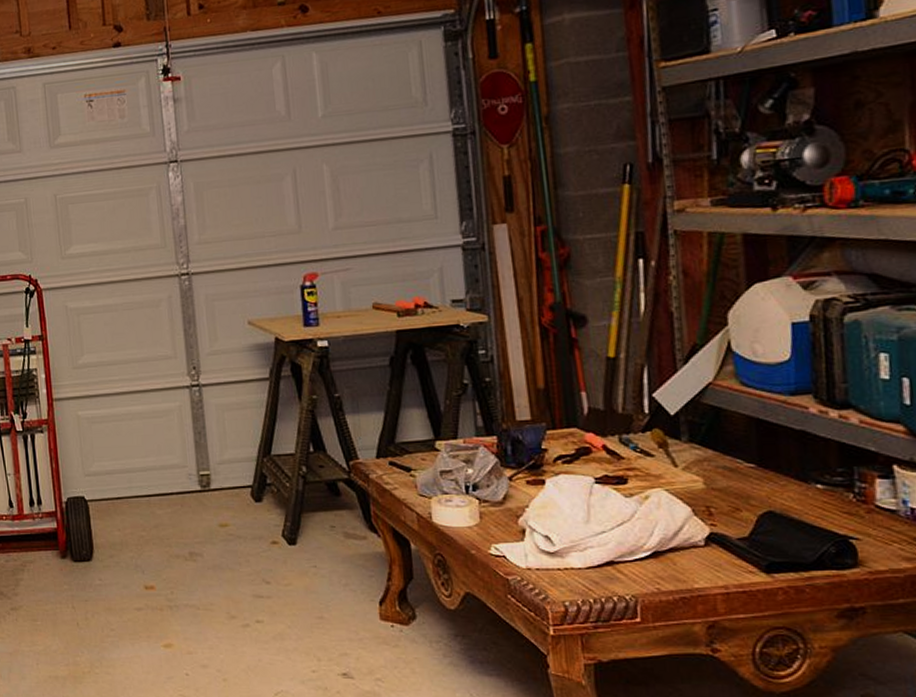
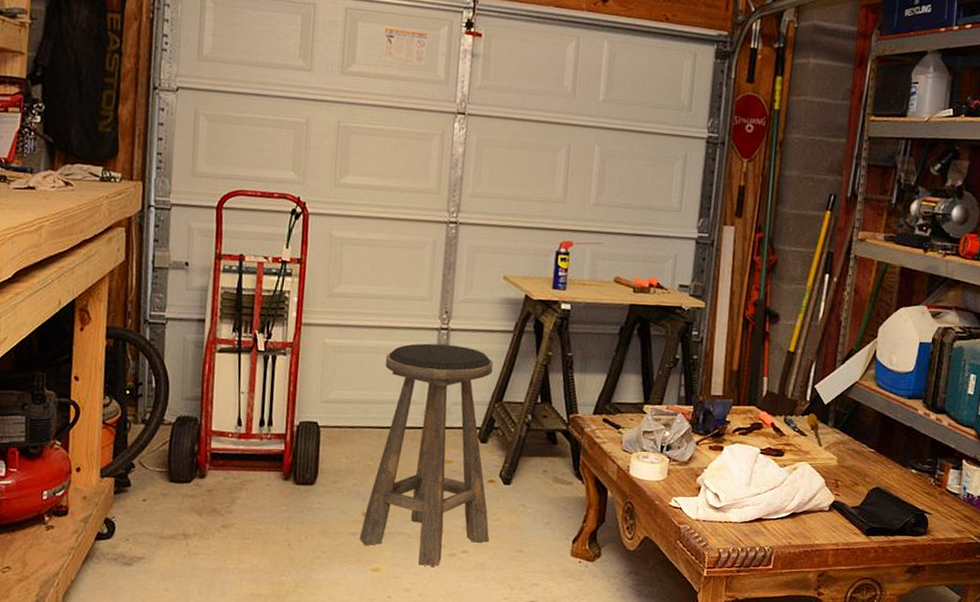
stool: none [140,401,284,639] -> present [360,343,493,566]

